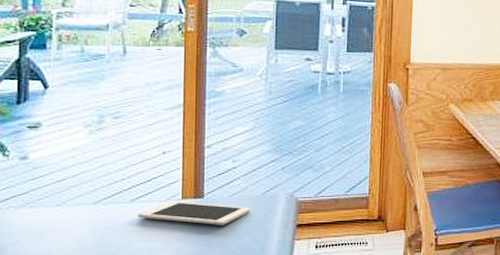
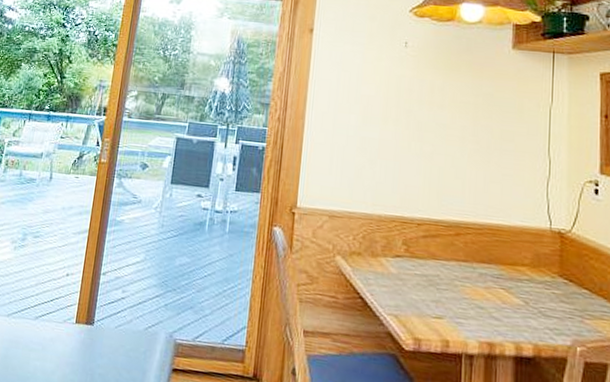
cell phone: present [137,200,251,225] -> none [38,323,132,357]

